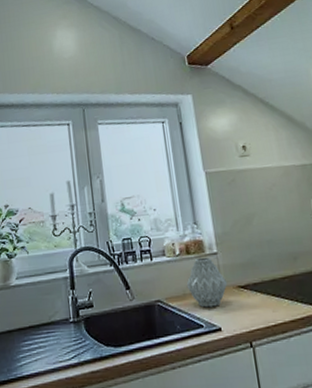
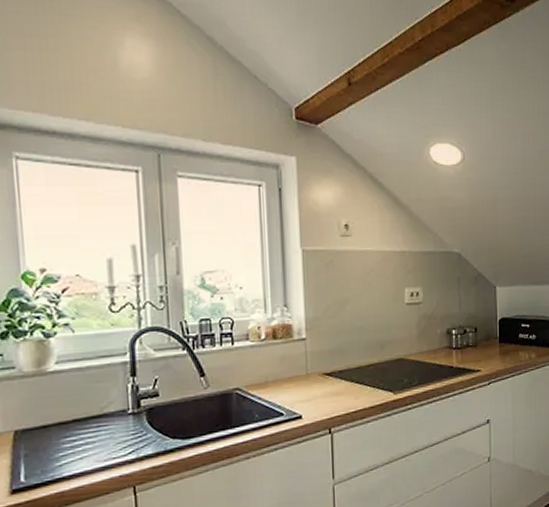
vase: present [186,257,228,308] -> none [269,342,313,396]

